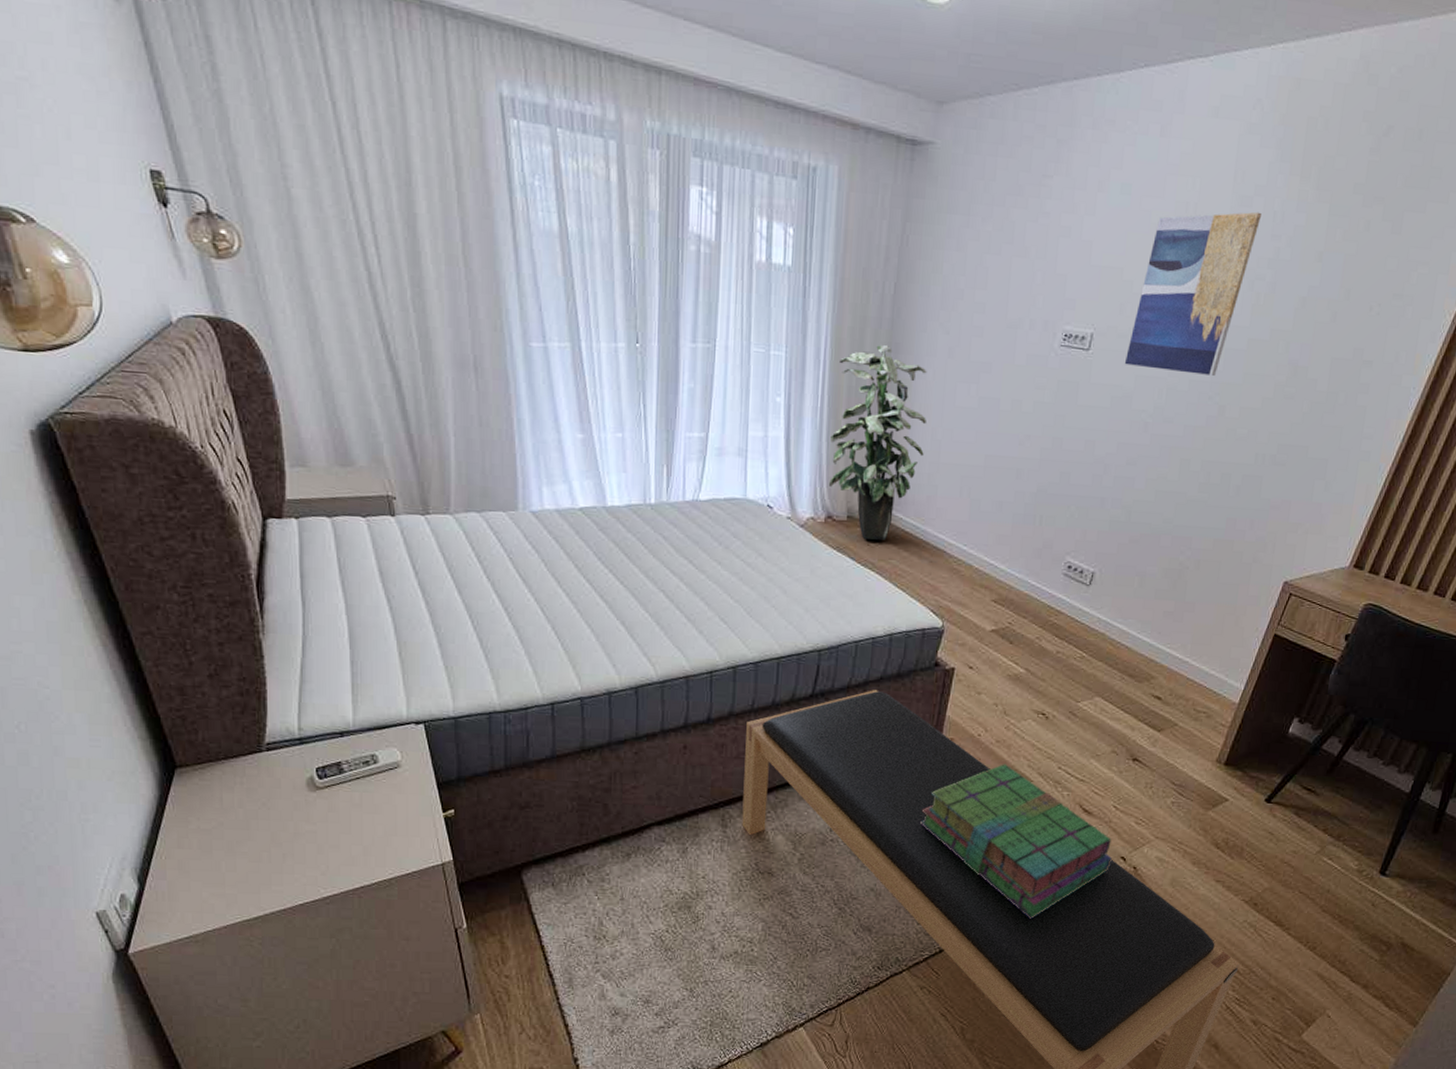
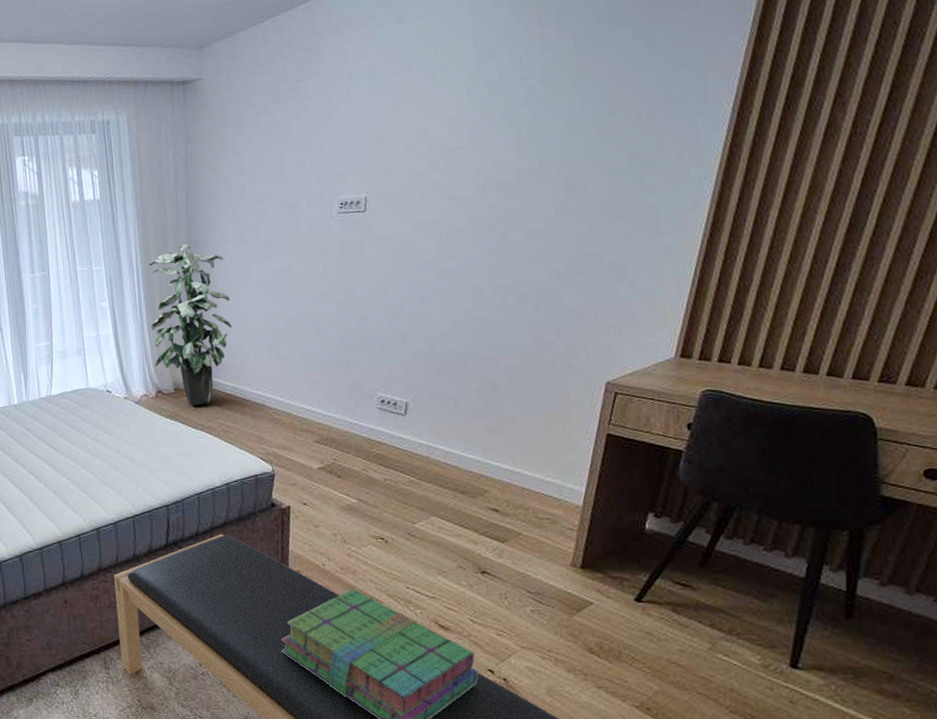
wall art: present [1124,211,1261,376] -> none [400,61,508,217]

